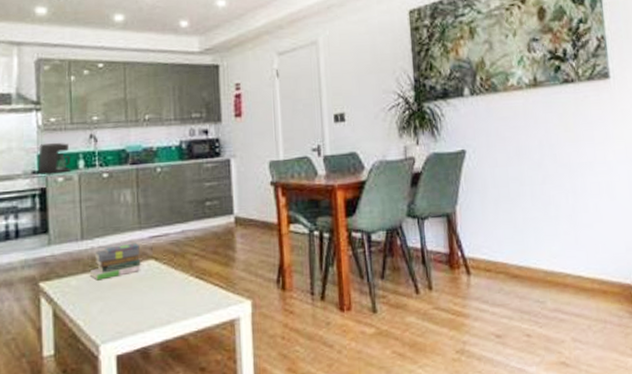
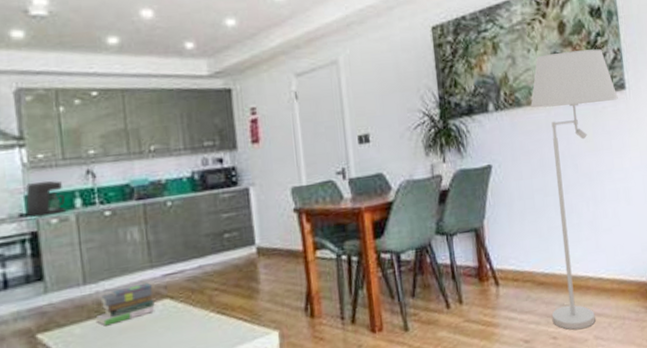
floor lamp: none [507,36,601,330] -> present [531,49,618,330]

